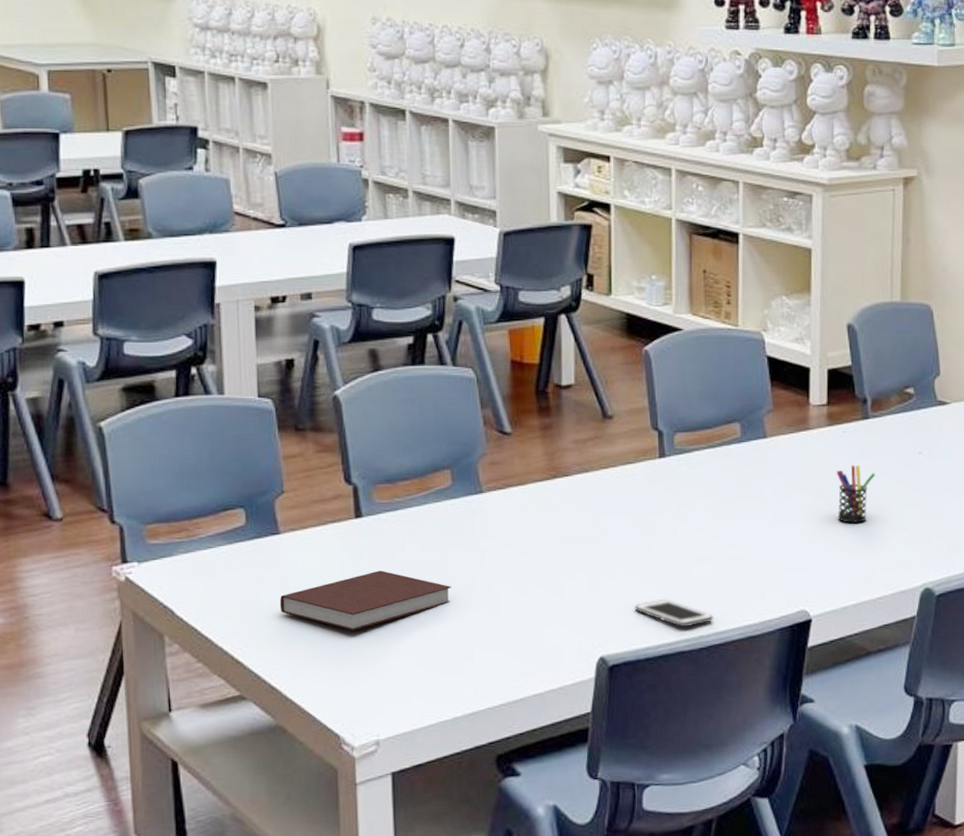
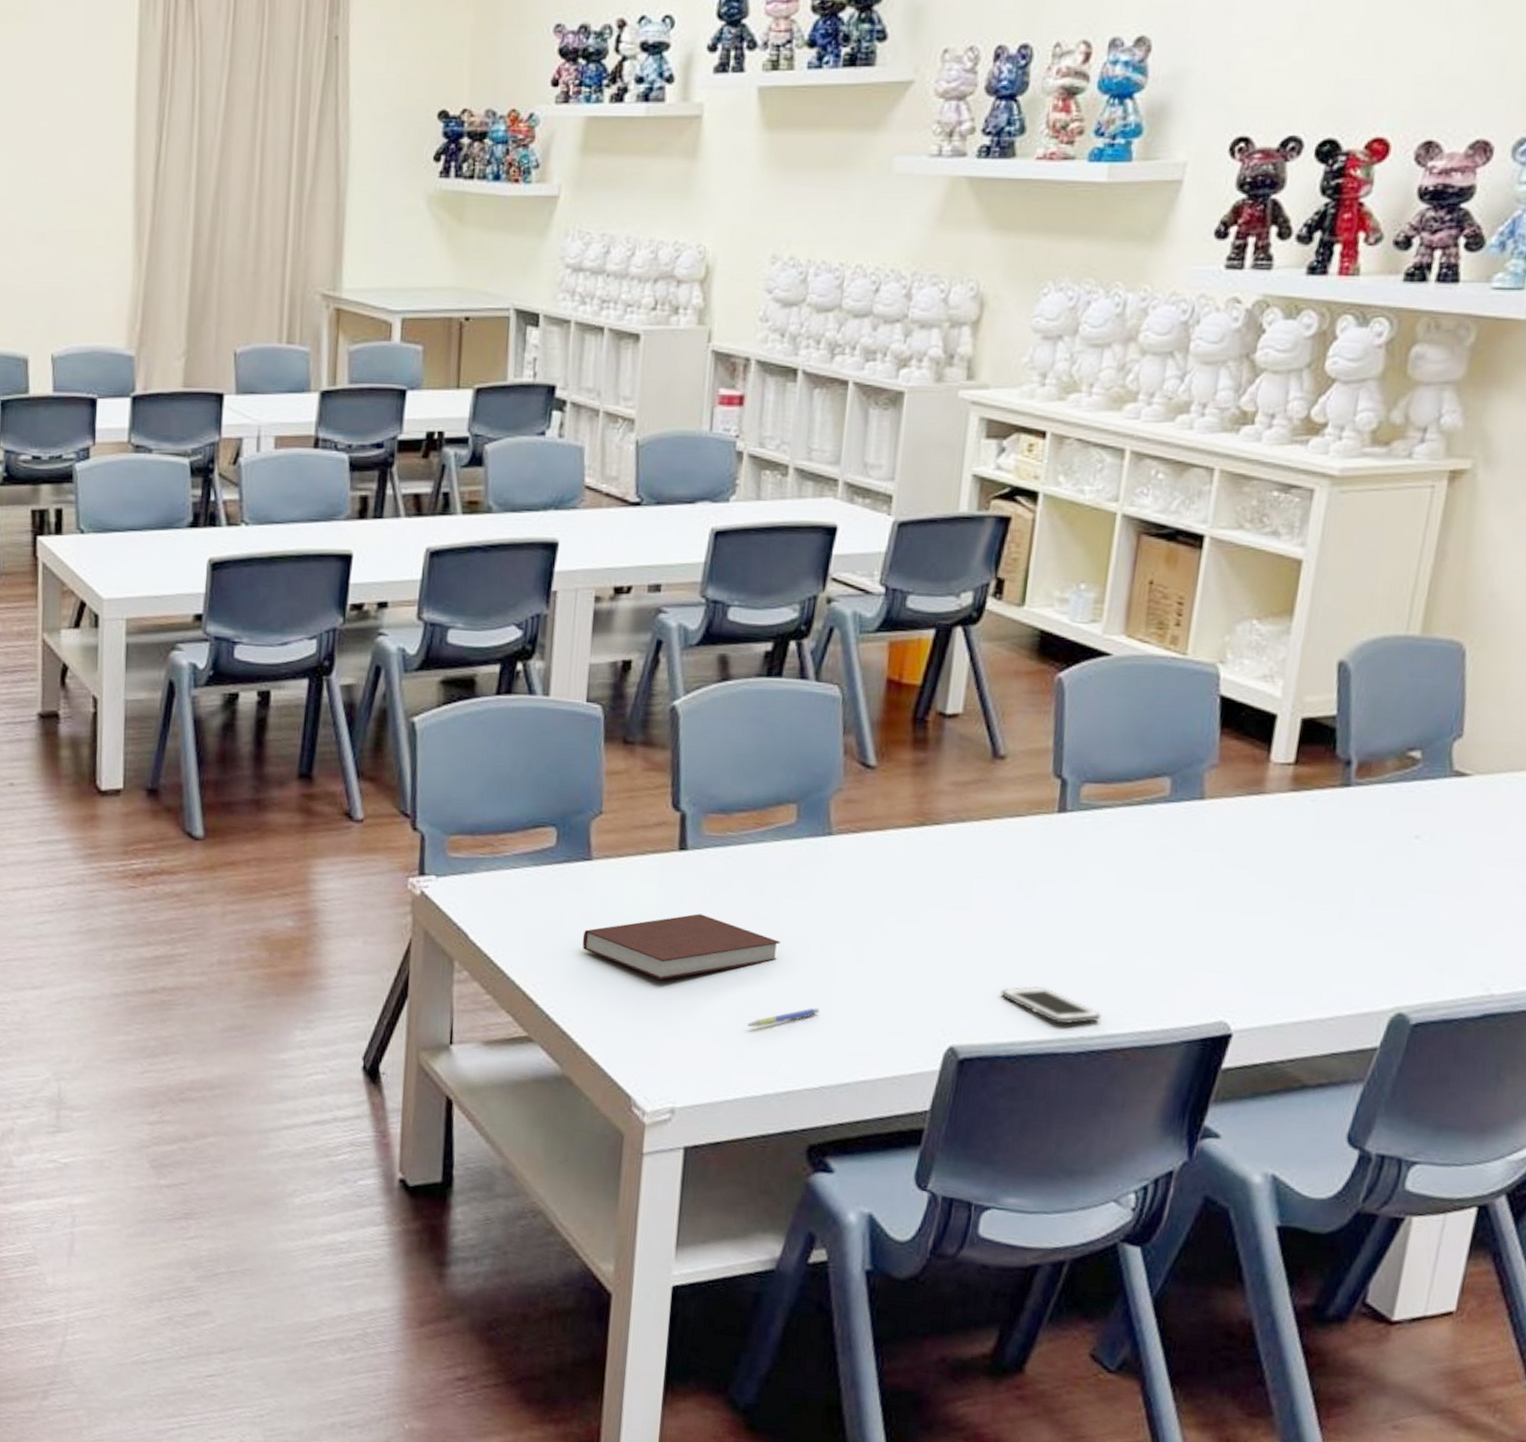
pen: none [432,639,491,662] -> present [747,1008,820,1028]
pen holder: present [837,465,876,523] -> none [1287,844,1350,919]

